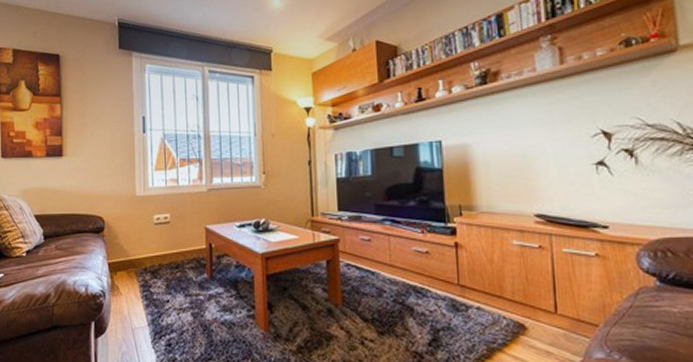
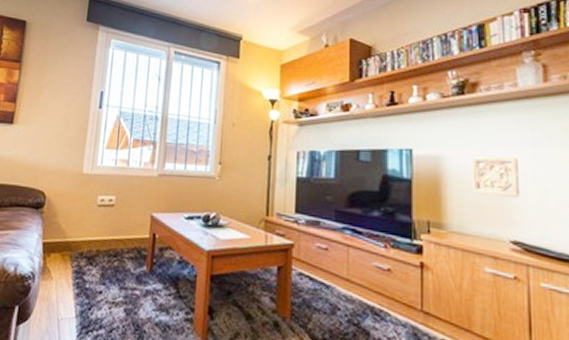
wall ornament: none [497,138,541,176] -> present [471,156,519,198]

